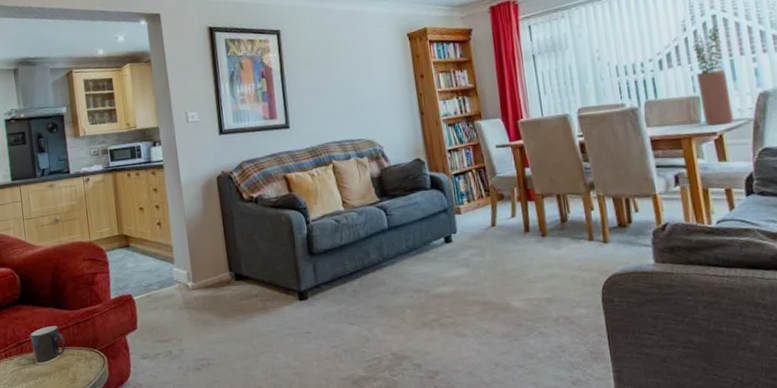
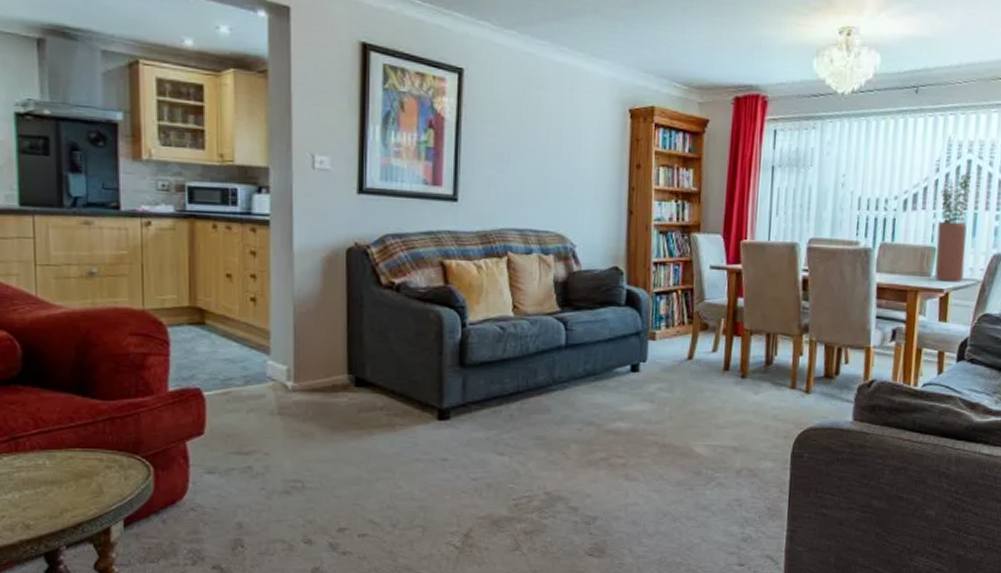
mug: present [29,325,66,365] -> none [32,417,90,470]

